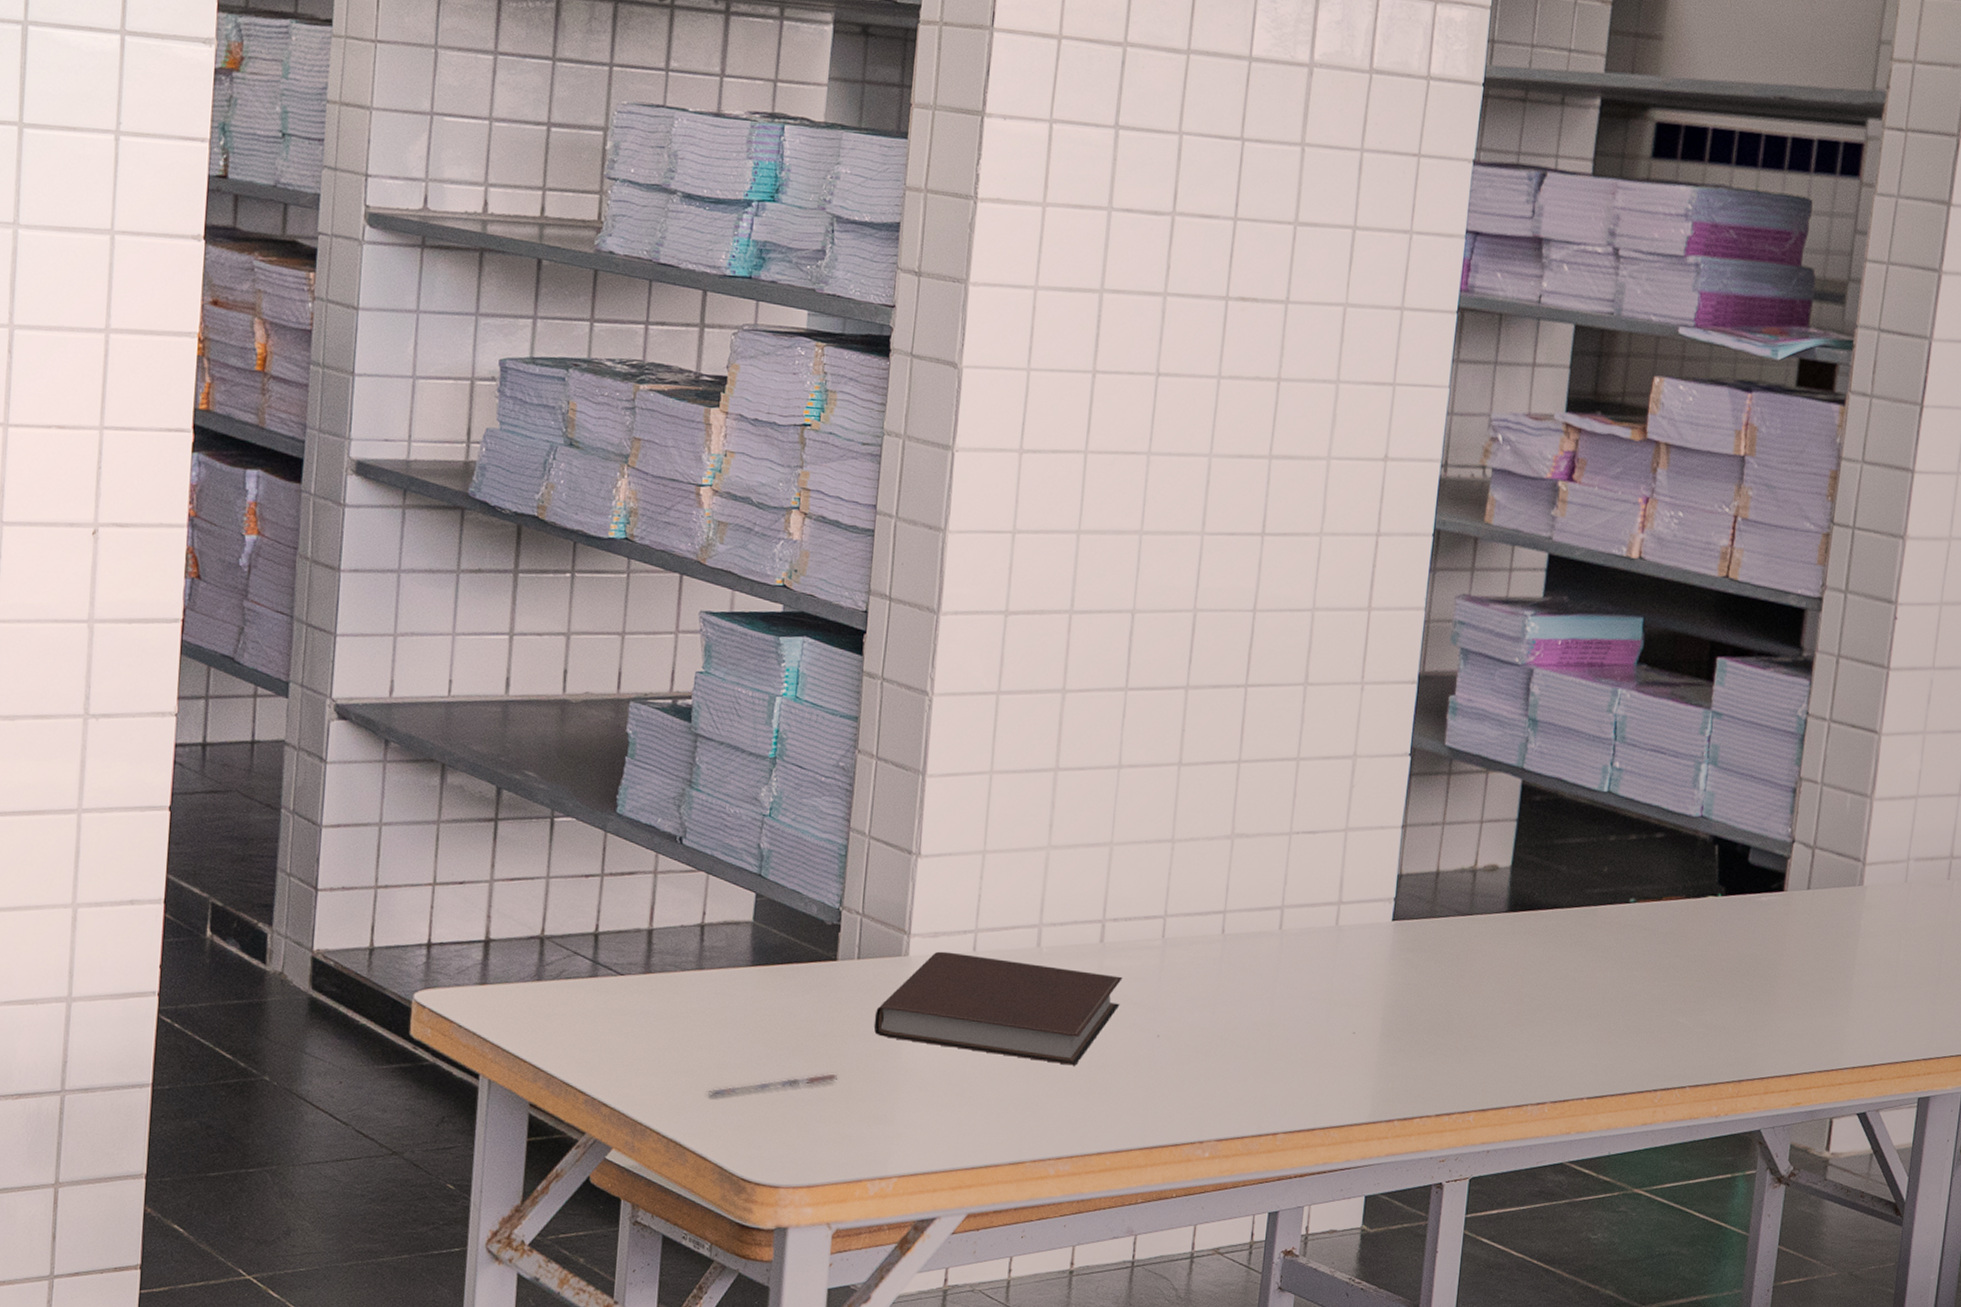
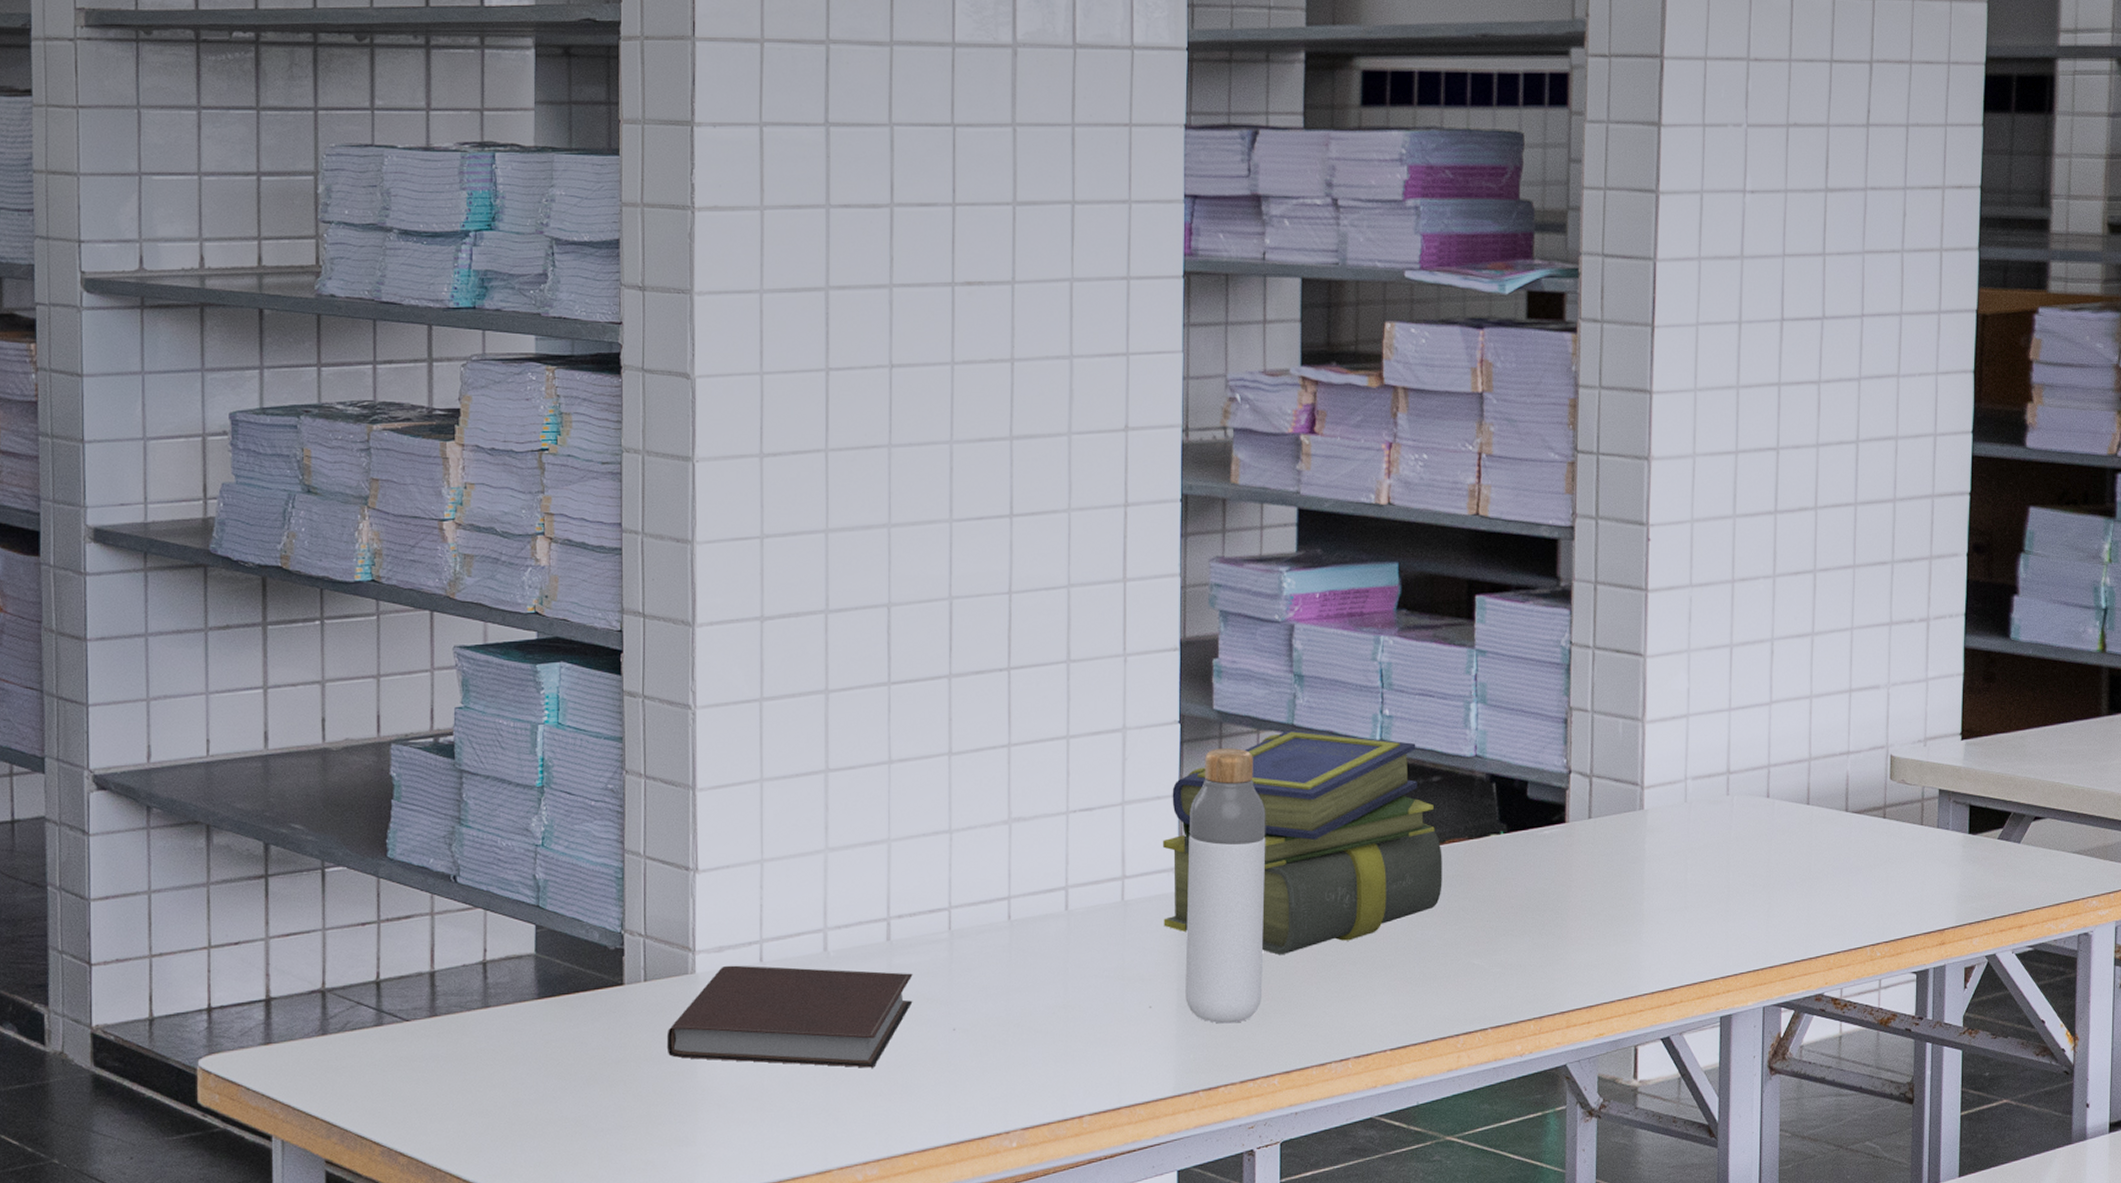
pen: present [706,1073,839,1098] -> none [503,1099,636,1136]
stack of books: none [1375,773,1659,994] -> present [1163,730,1442,955]
bottle: none [1389,784,1488,1057] -> present [1185,748,1266,1024]

